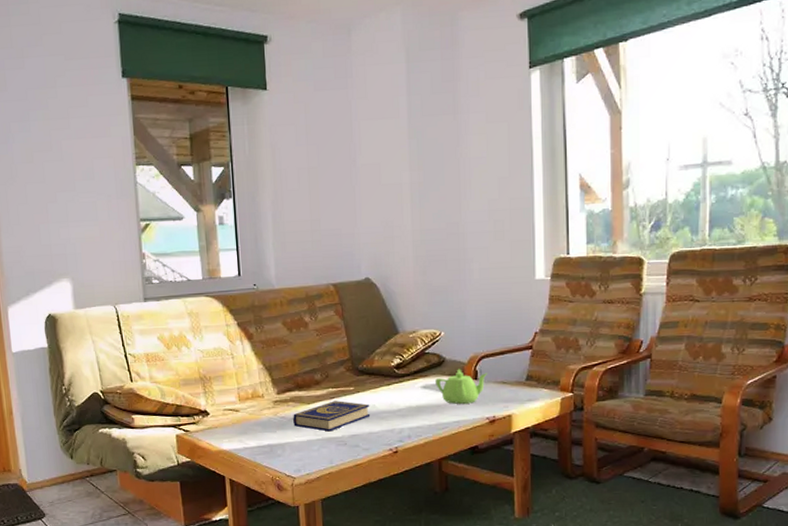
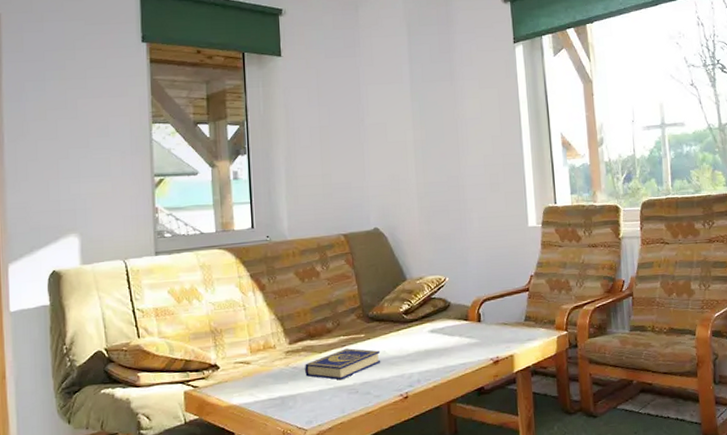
teapot: present [435,369,488,404] -> none [442,312,490,347]

